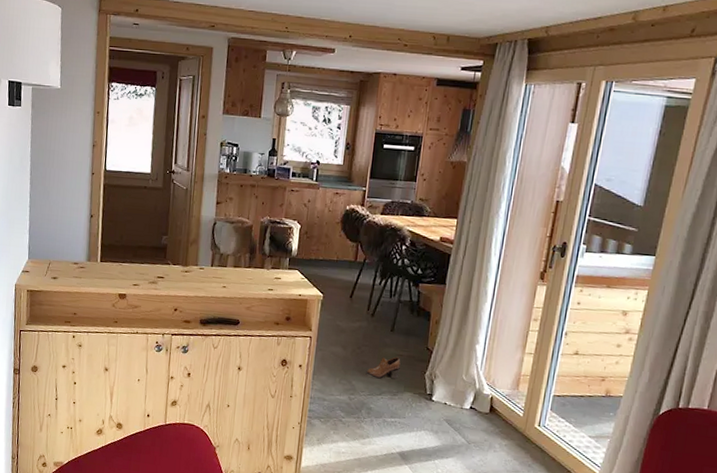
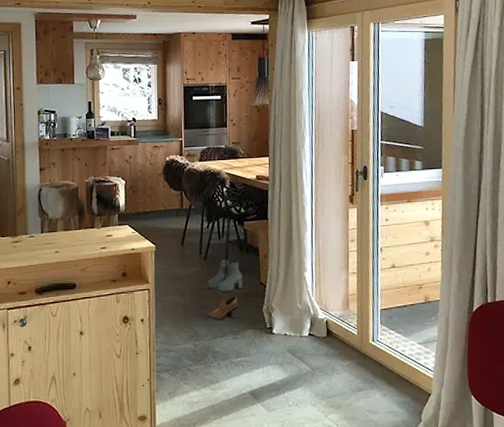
boots: none [370,318,410,353] -> present [207,259,243,292]

